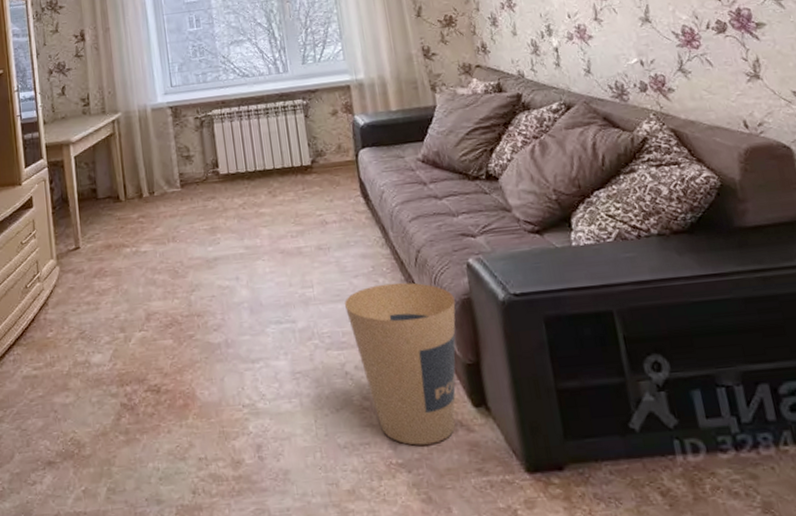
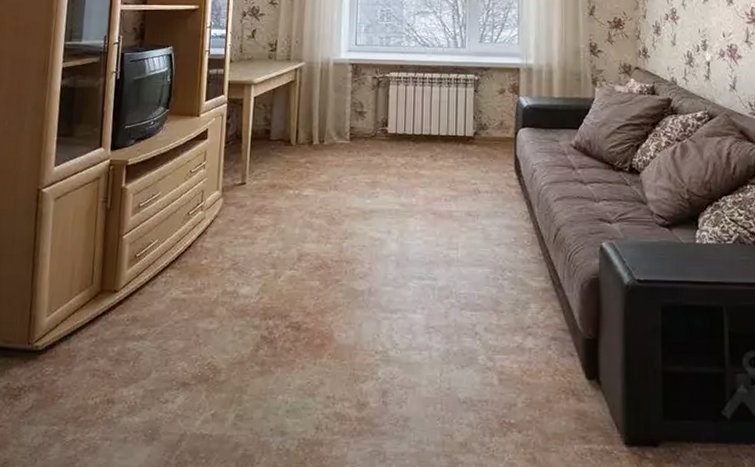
trash can: present [344,282,456,446] -> none [483,255,584,409]

